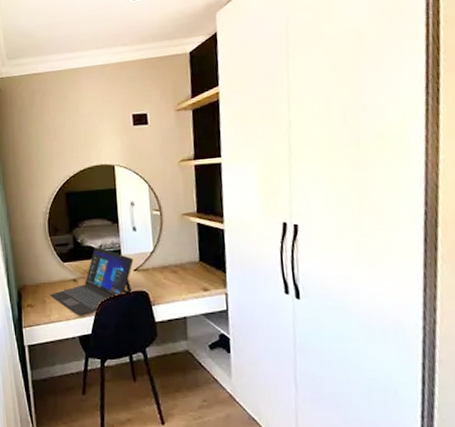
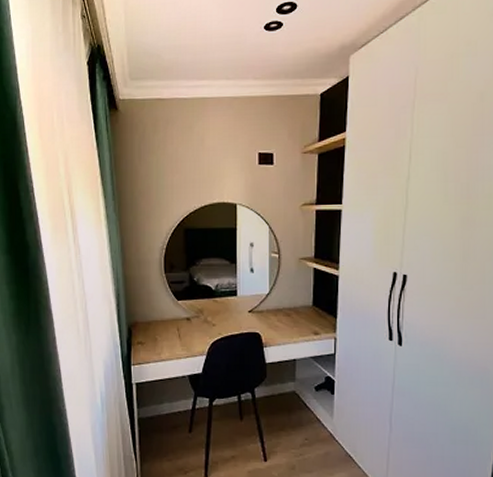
laptop: present [50,247,133,316] -> none [162,286,249,355]

